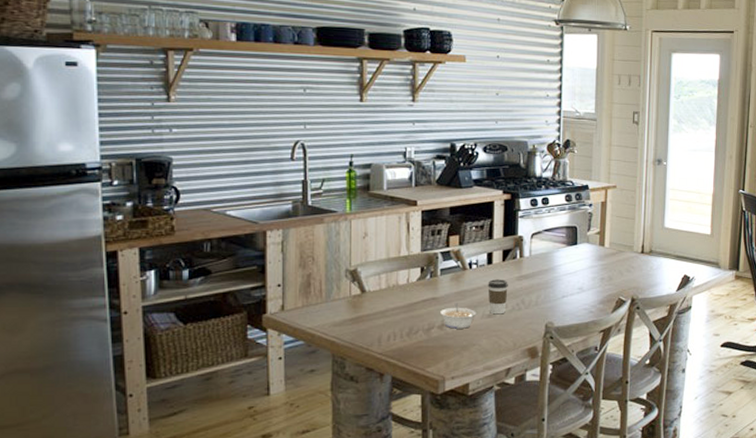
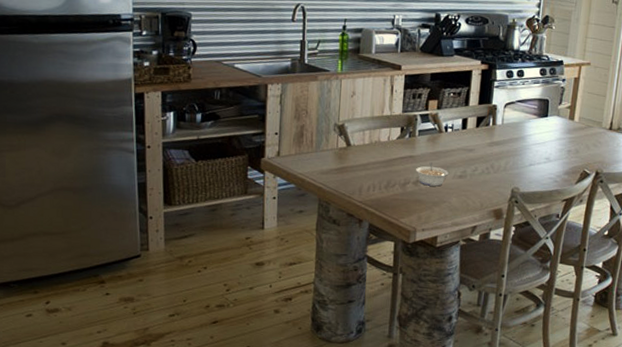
coffee cup: present [488,279,508,315] -> none [460,143,480,176]

